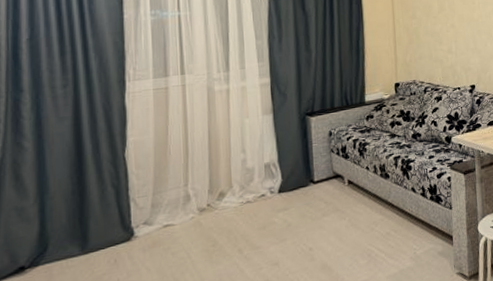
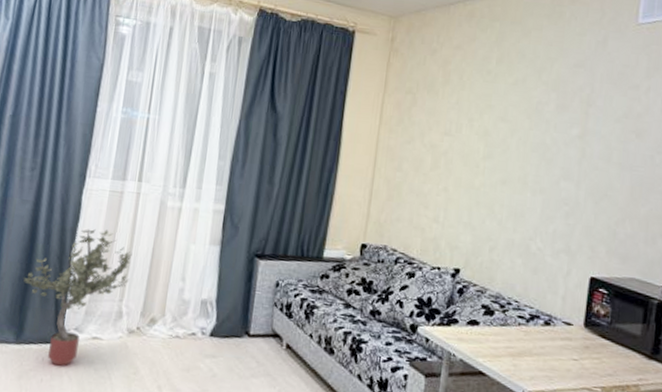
potted tree: none [78,125,190,262] -> present [23,229,133,366]

